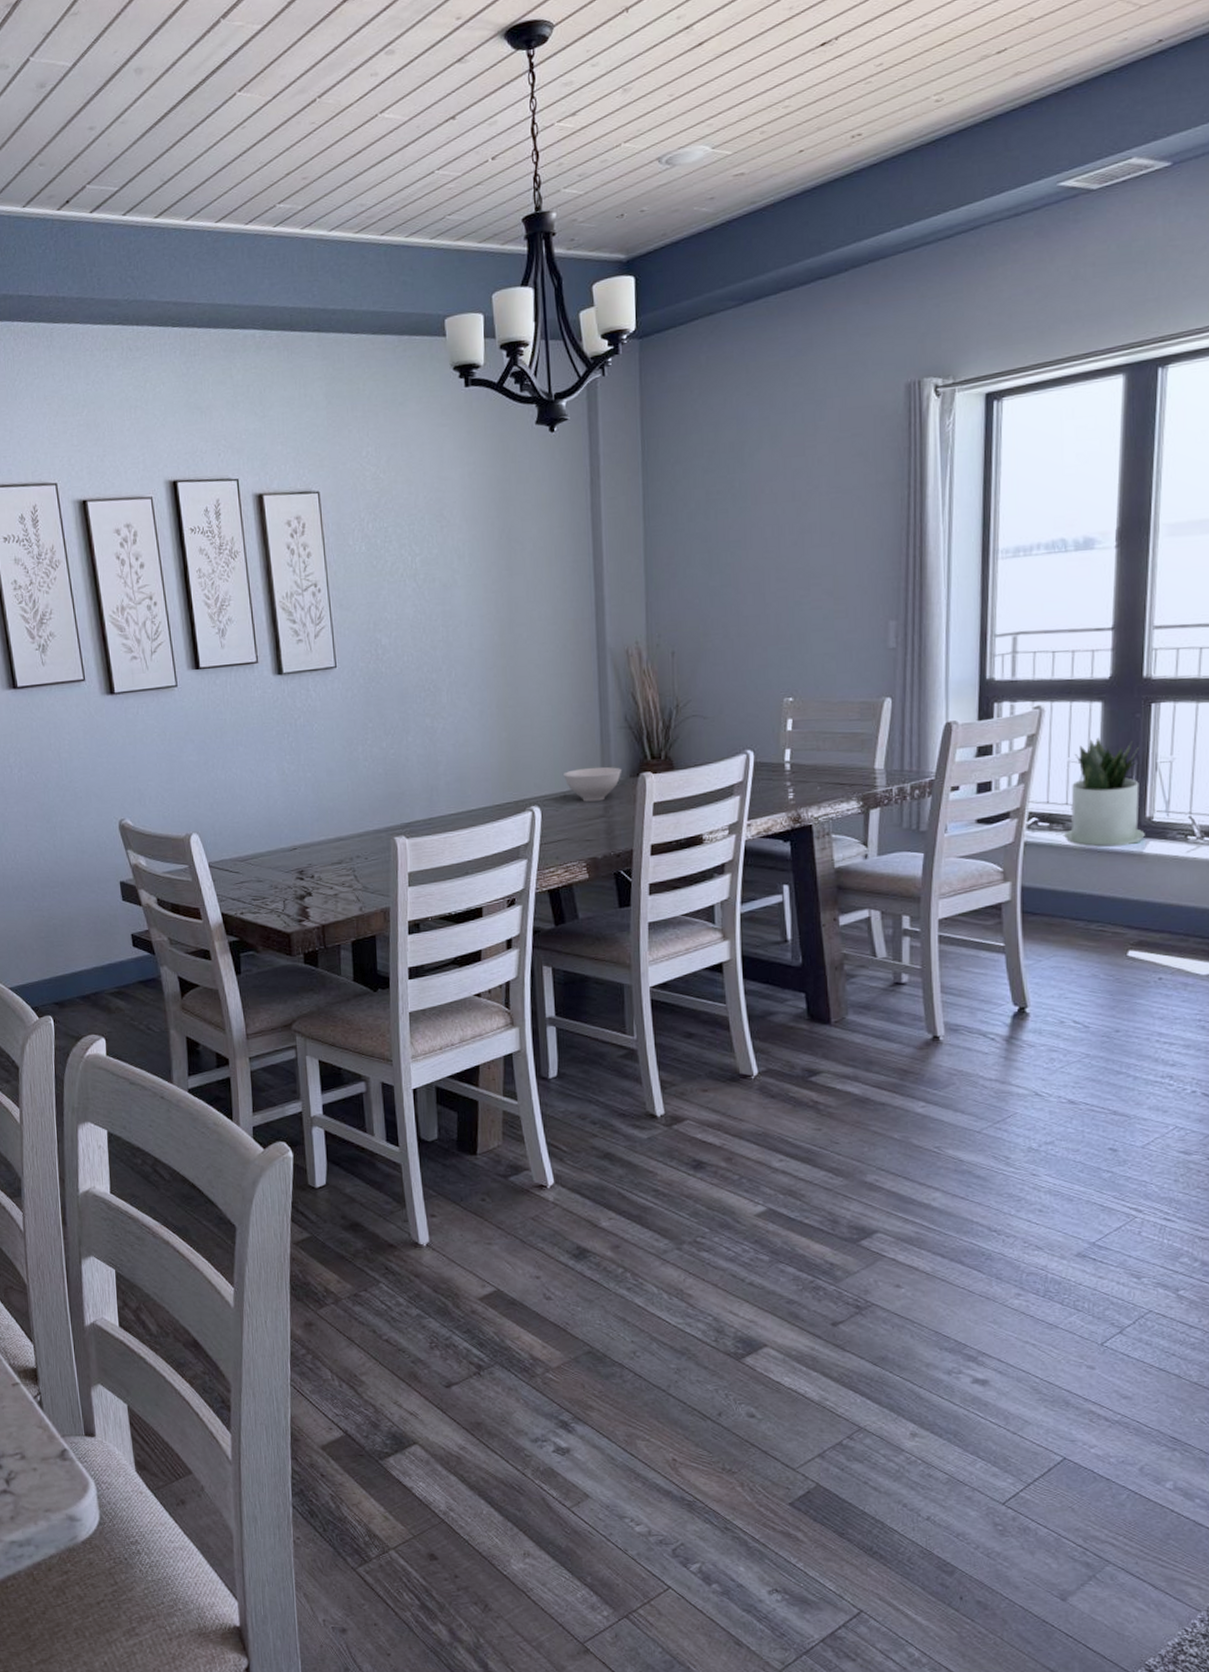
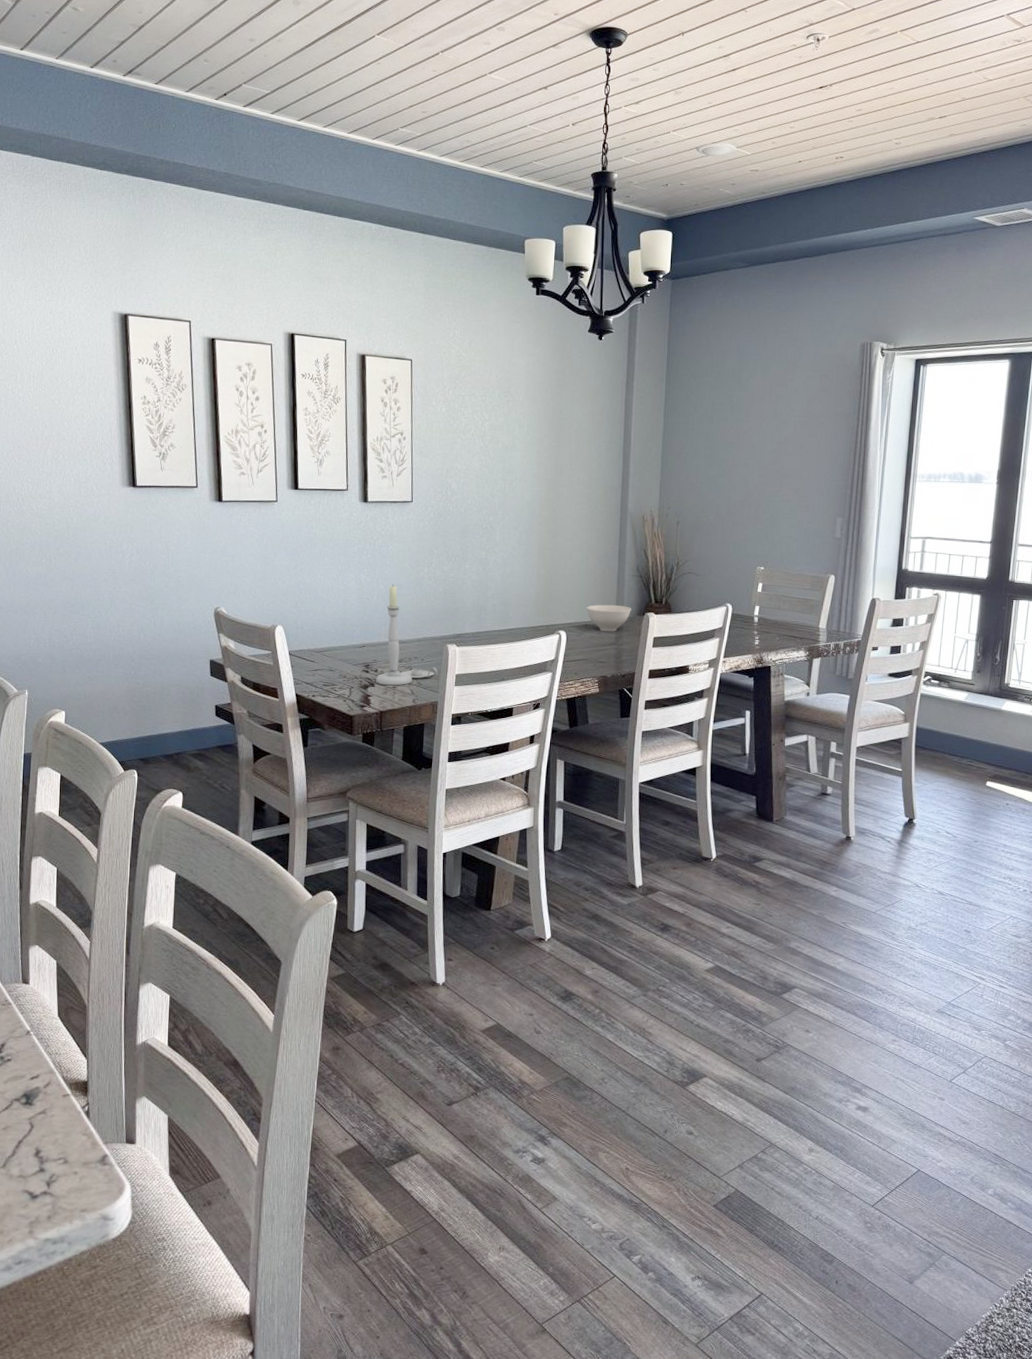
candlestick: none [312,770,386,894] -> present [375,584,438,686]
planter: present [1064,737,1145,848] -> none [949,621,1004,704]

